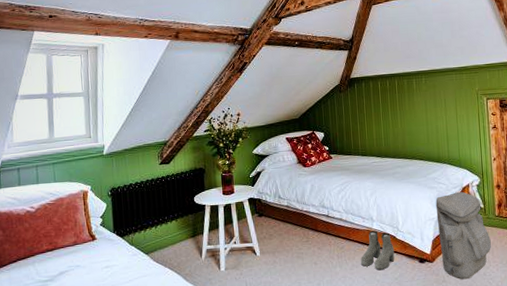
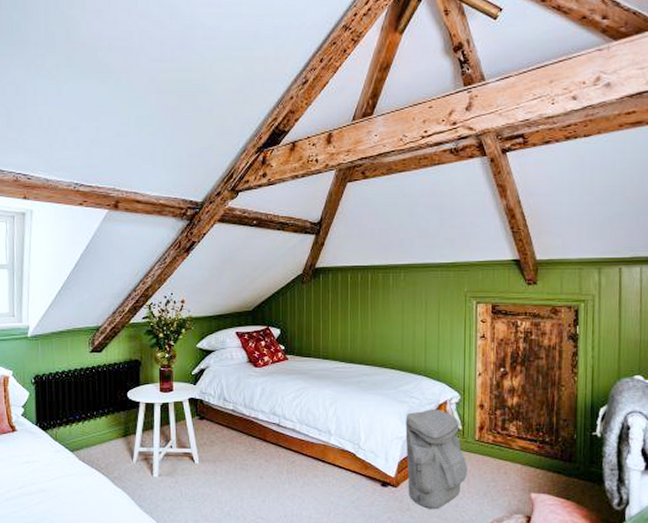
boots: present [361,230,395,270] -> none [314,446,353,490]

